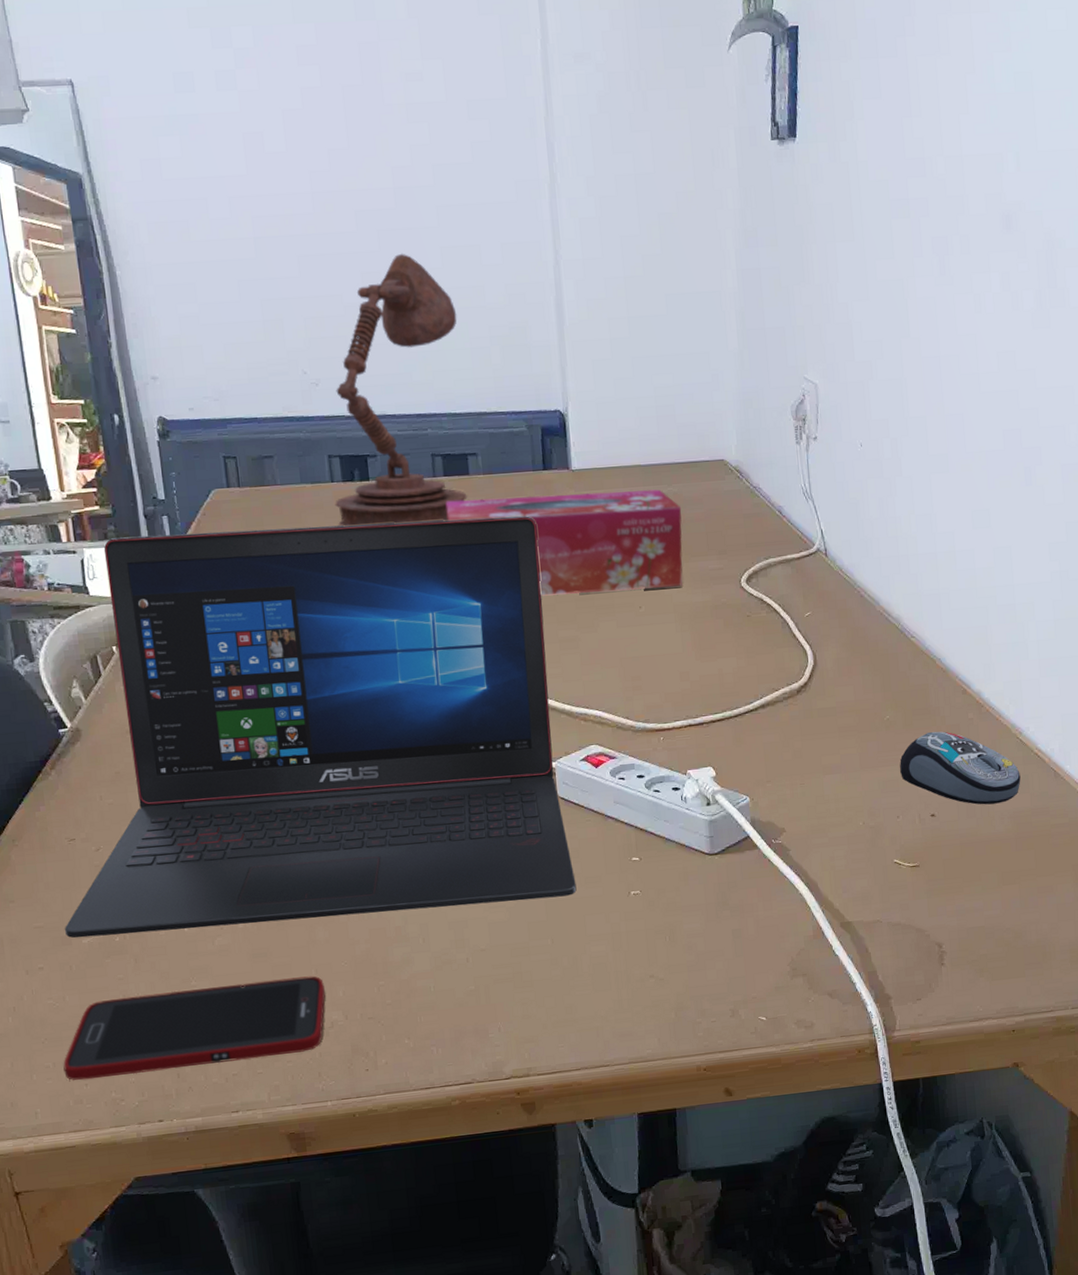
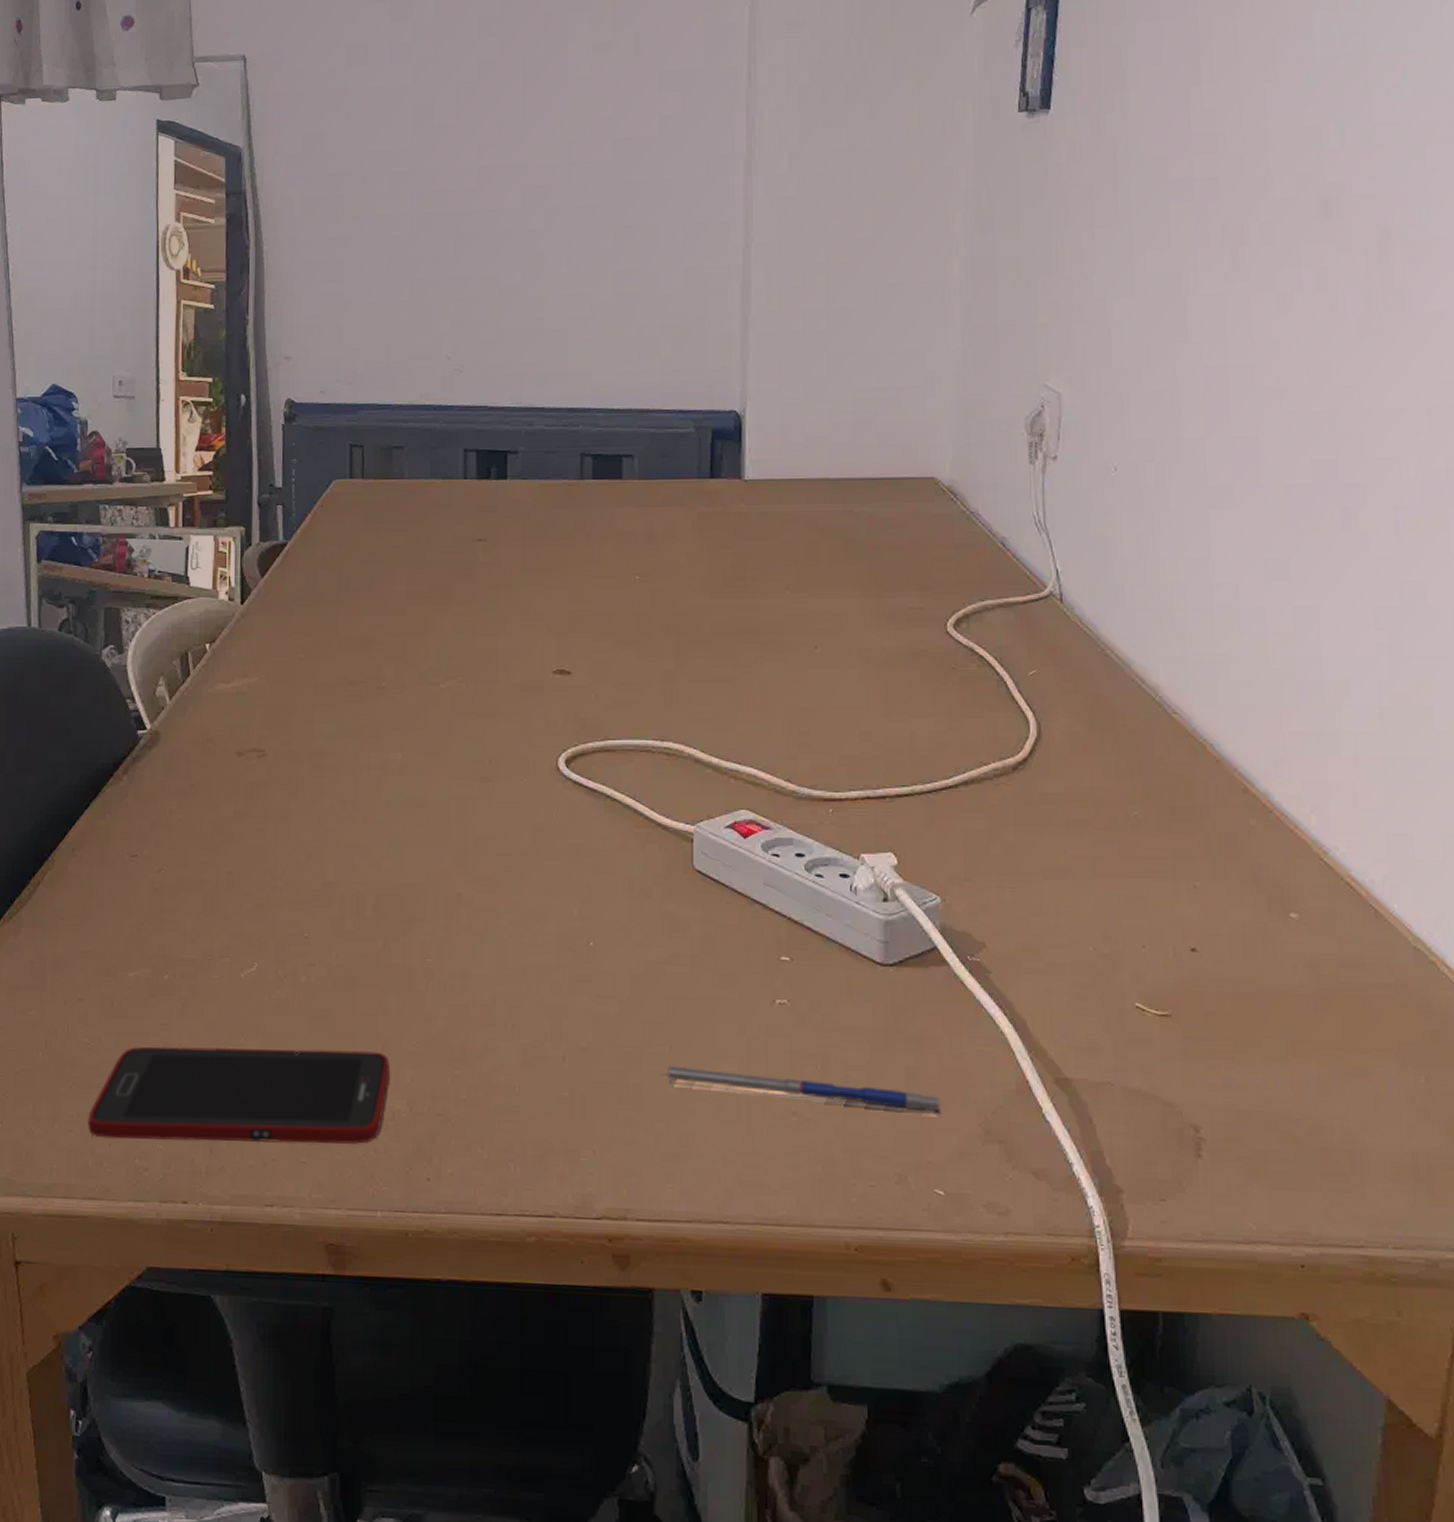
laptop: present [64,516,577,939] -> none [111,525,707,995]
desk lamp: present [335,253,468,527] -> none [465,232,625,530]
tissue box: present [445,489,683,596] -> none [591,506,877,627]
pen: none [546,947,759,968] -> present [660,1065,940,1116]
computer mouse: present [900,731,1021,805] -> none [1149,838,1324,945]

